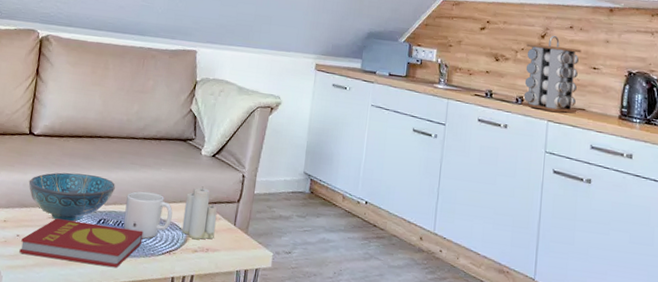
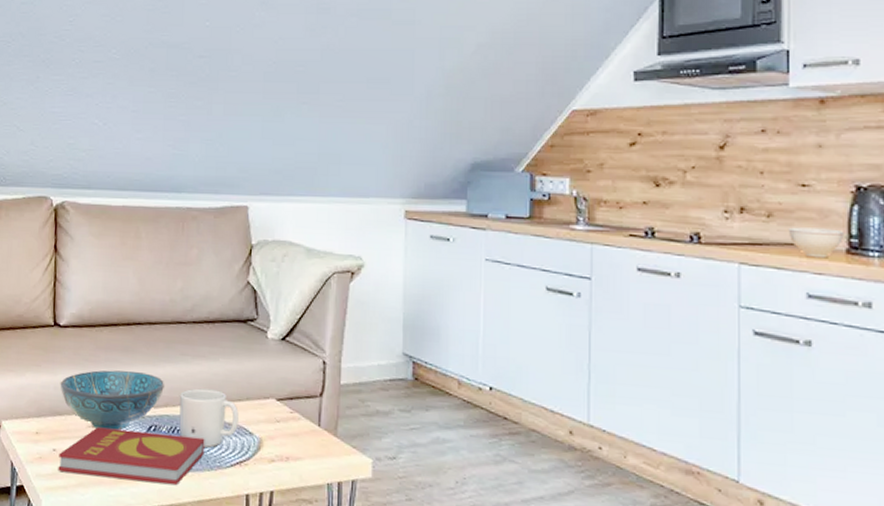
candle: present [181,186,218,239] -> none [252,378,295,446]
spice rack: present [522,35,581,114] -> none [698,144,782,252]
bowl: none [582,97,619,121] -> present [788,227,845,258]

